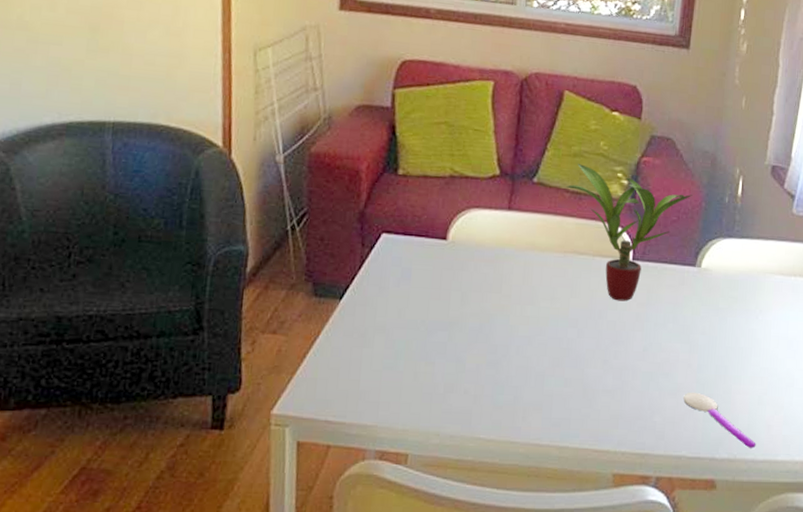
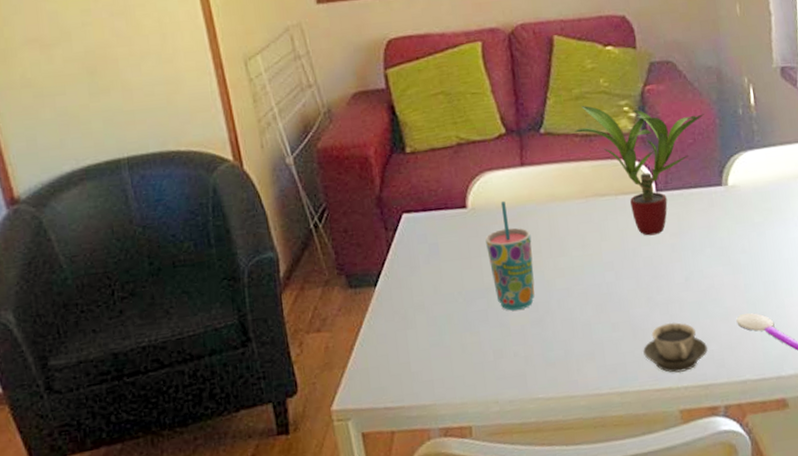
cup: none [458,240,504,349] -> present [485,200,535,311]
cup: none [589,387,651,437] -> present [643,322,708,373]

